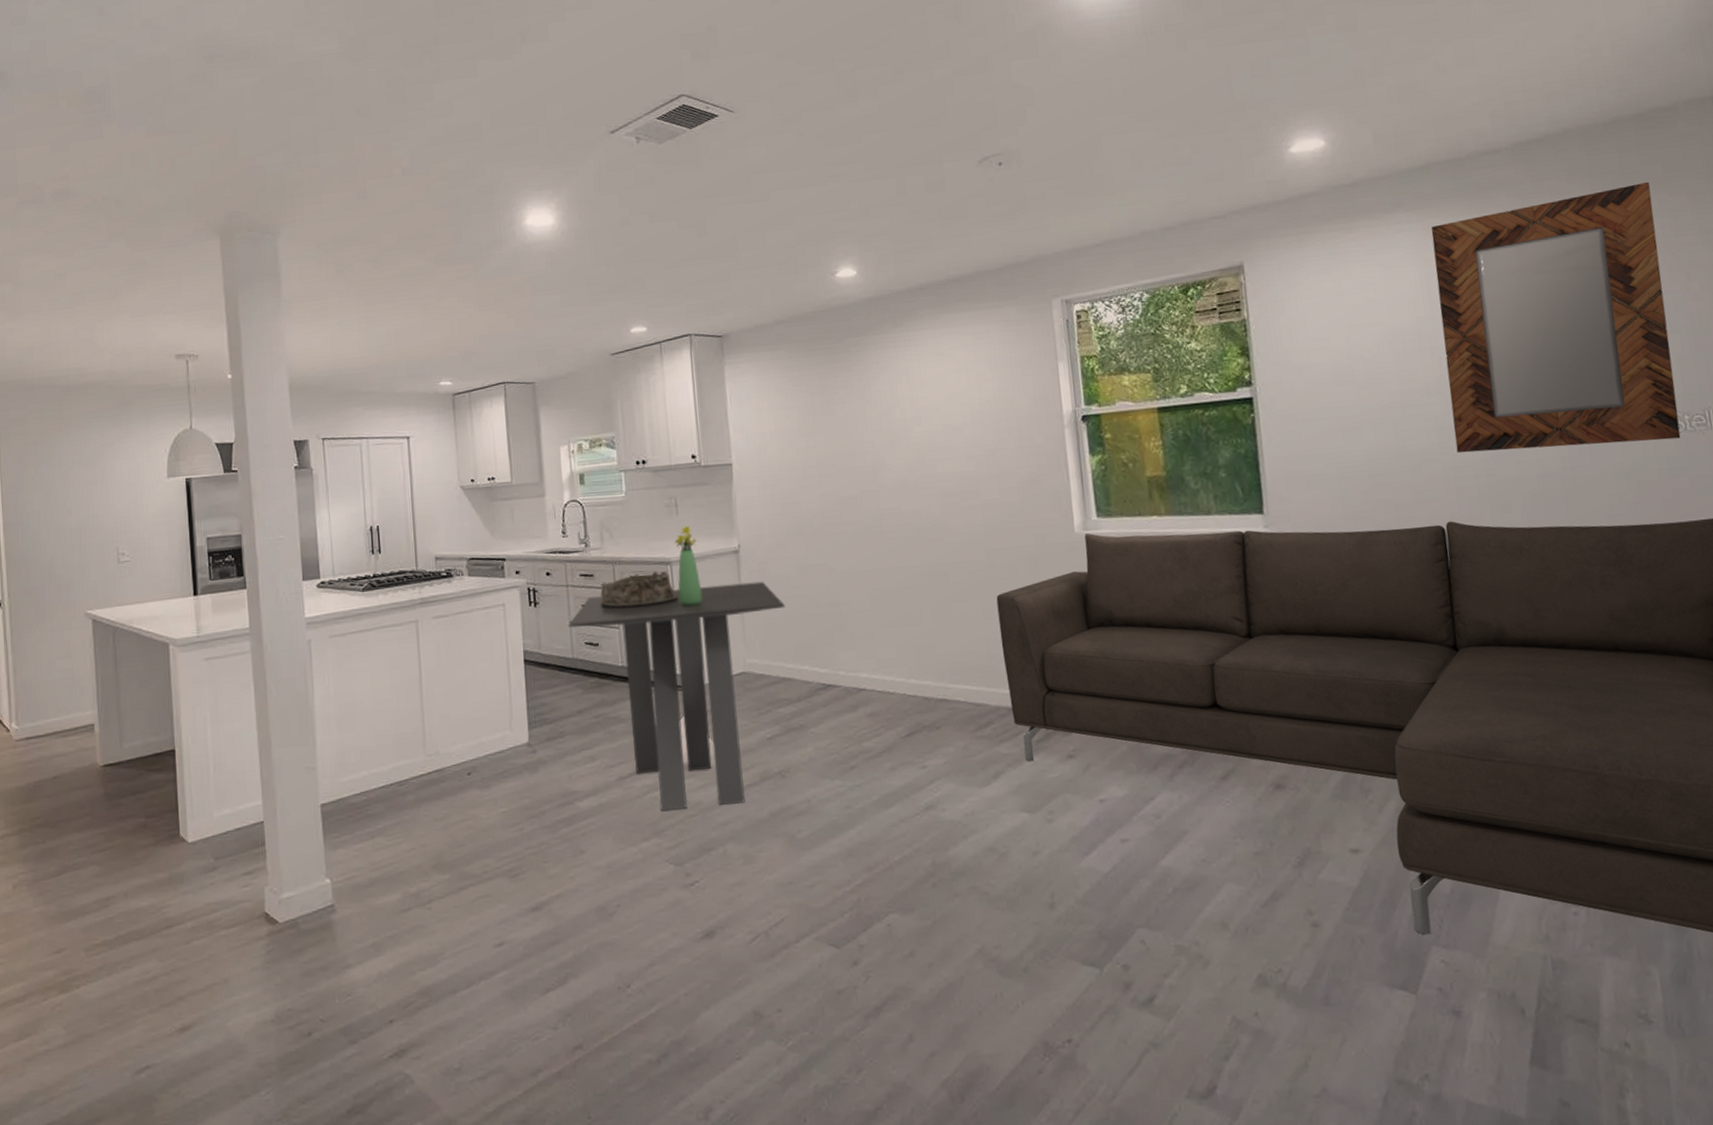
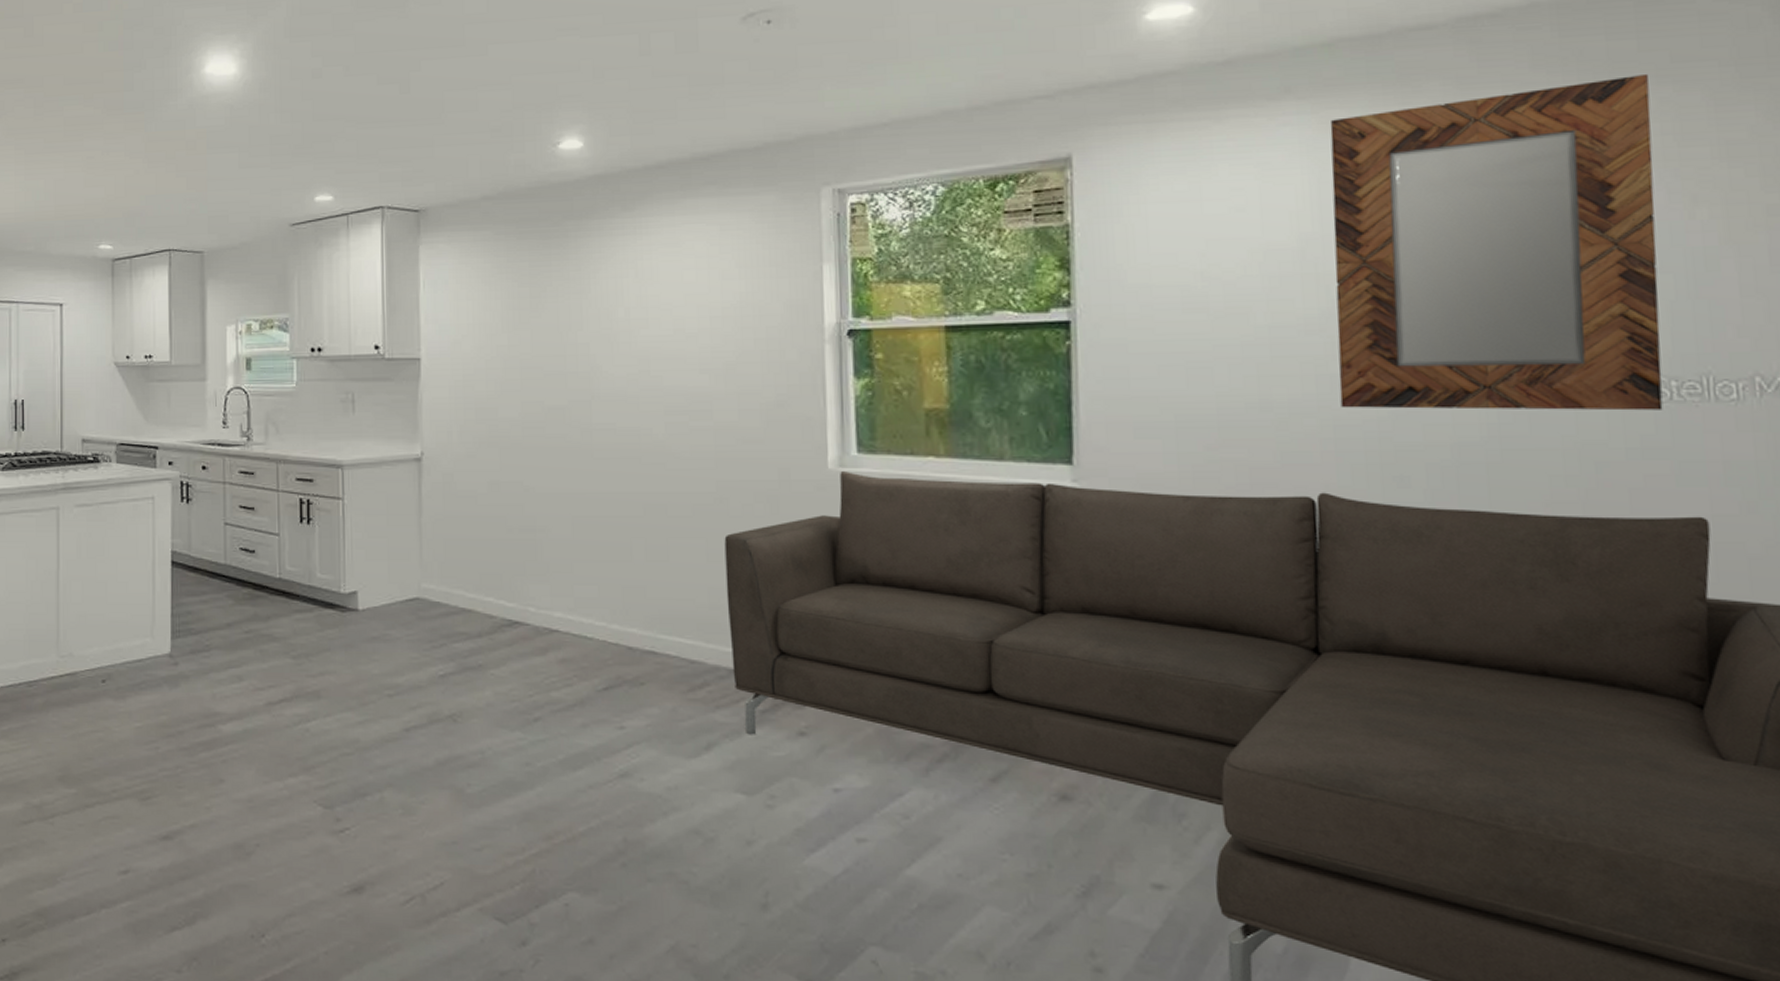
dining table: present [568,581,785,812] -> none [222,496,471,747]
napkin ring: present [600,570,679,609] -> none [260,474,349,513]
bouquet: present [675,526,702,607] -> none [348,426,375,517]

